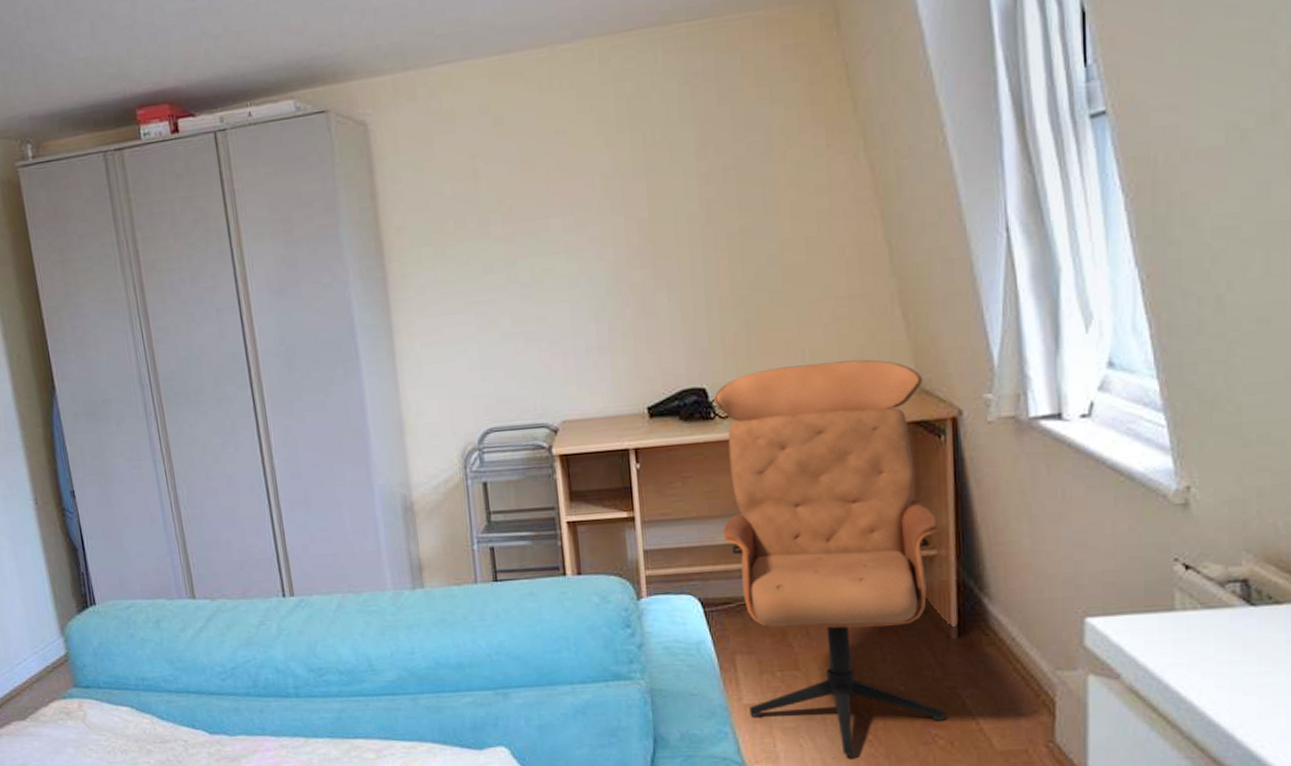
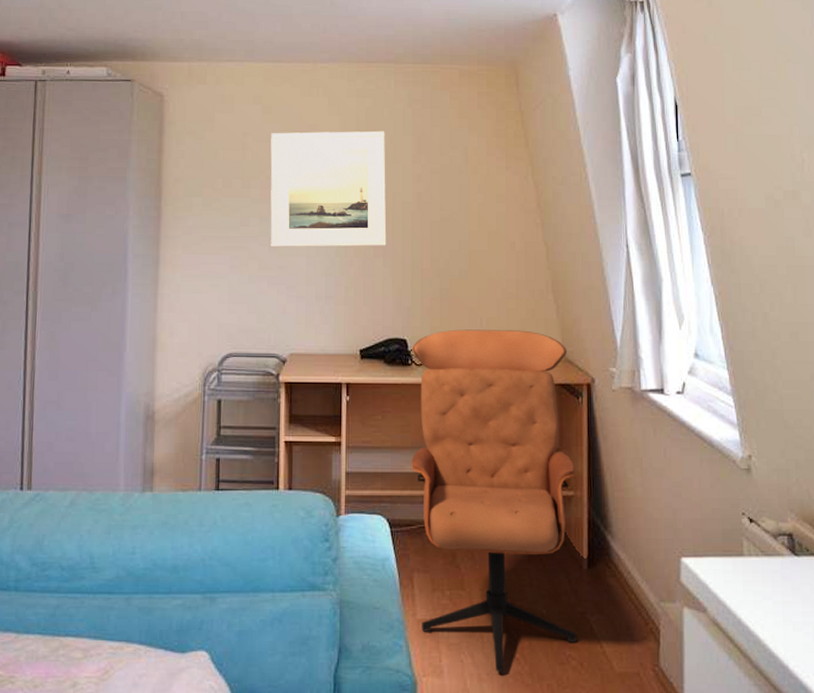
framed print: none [507,123,670,295] -> present [270,131,387,247]

